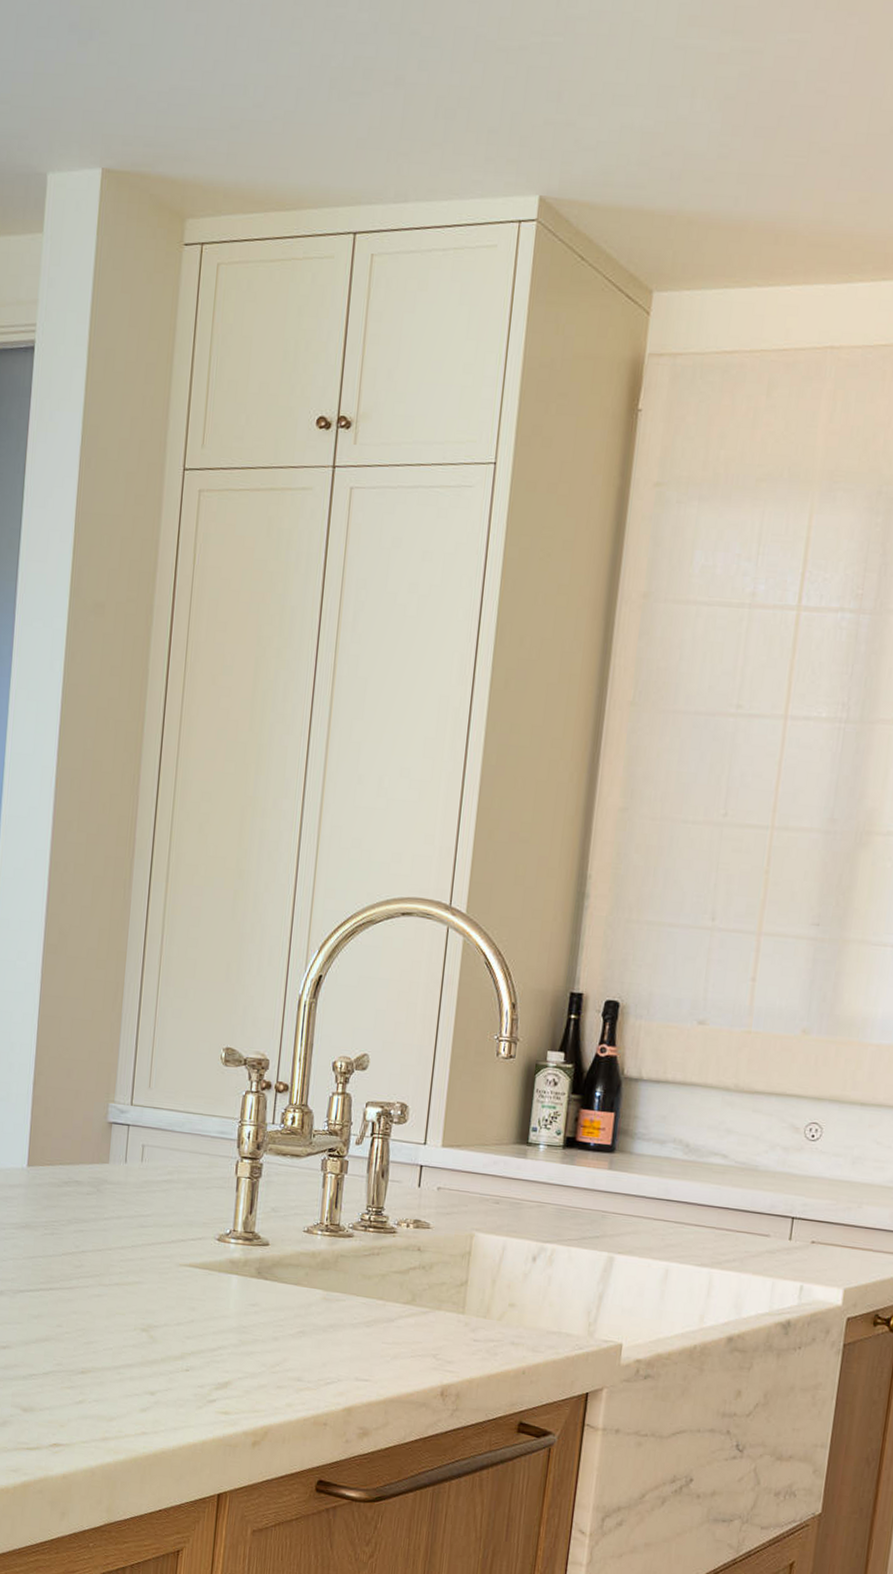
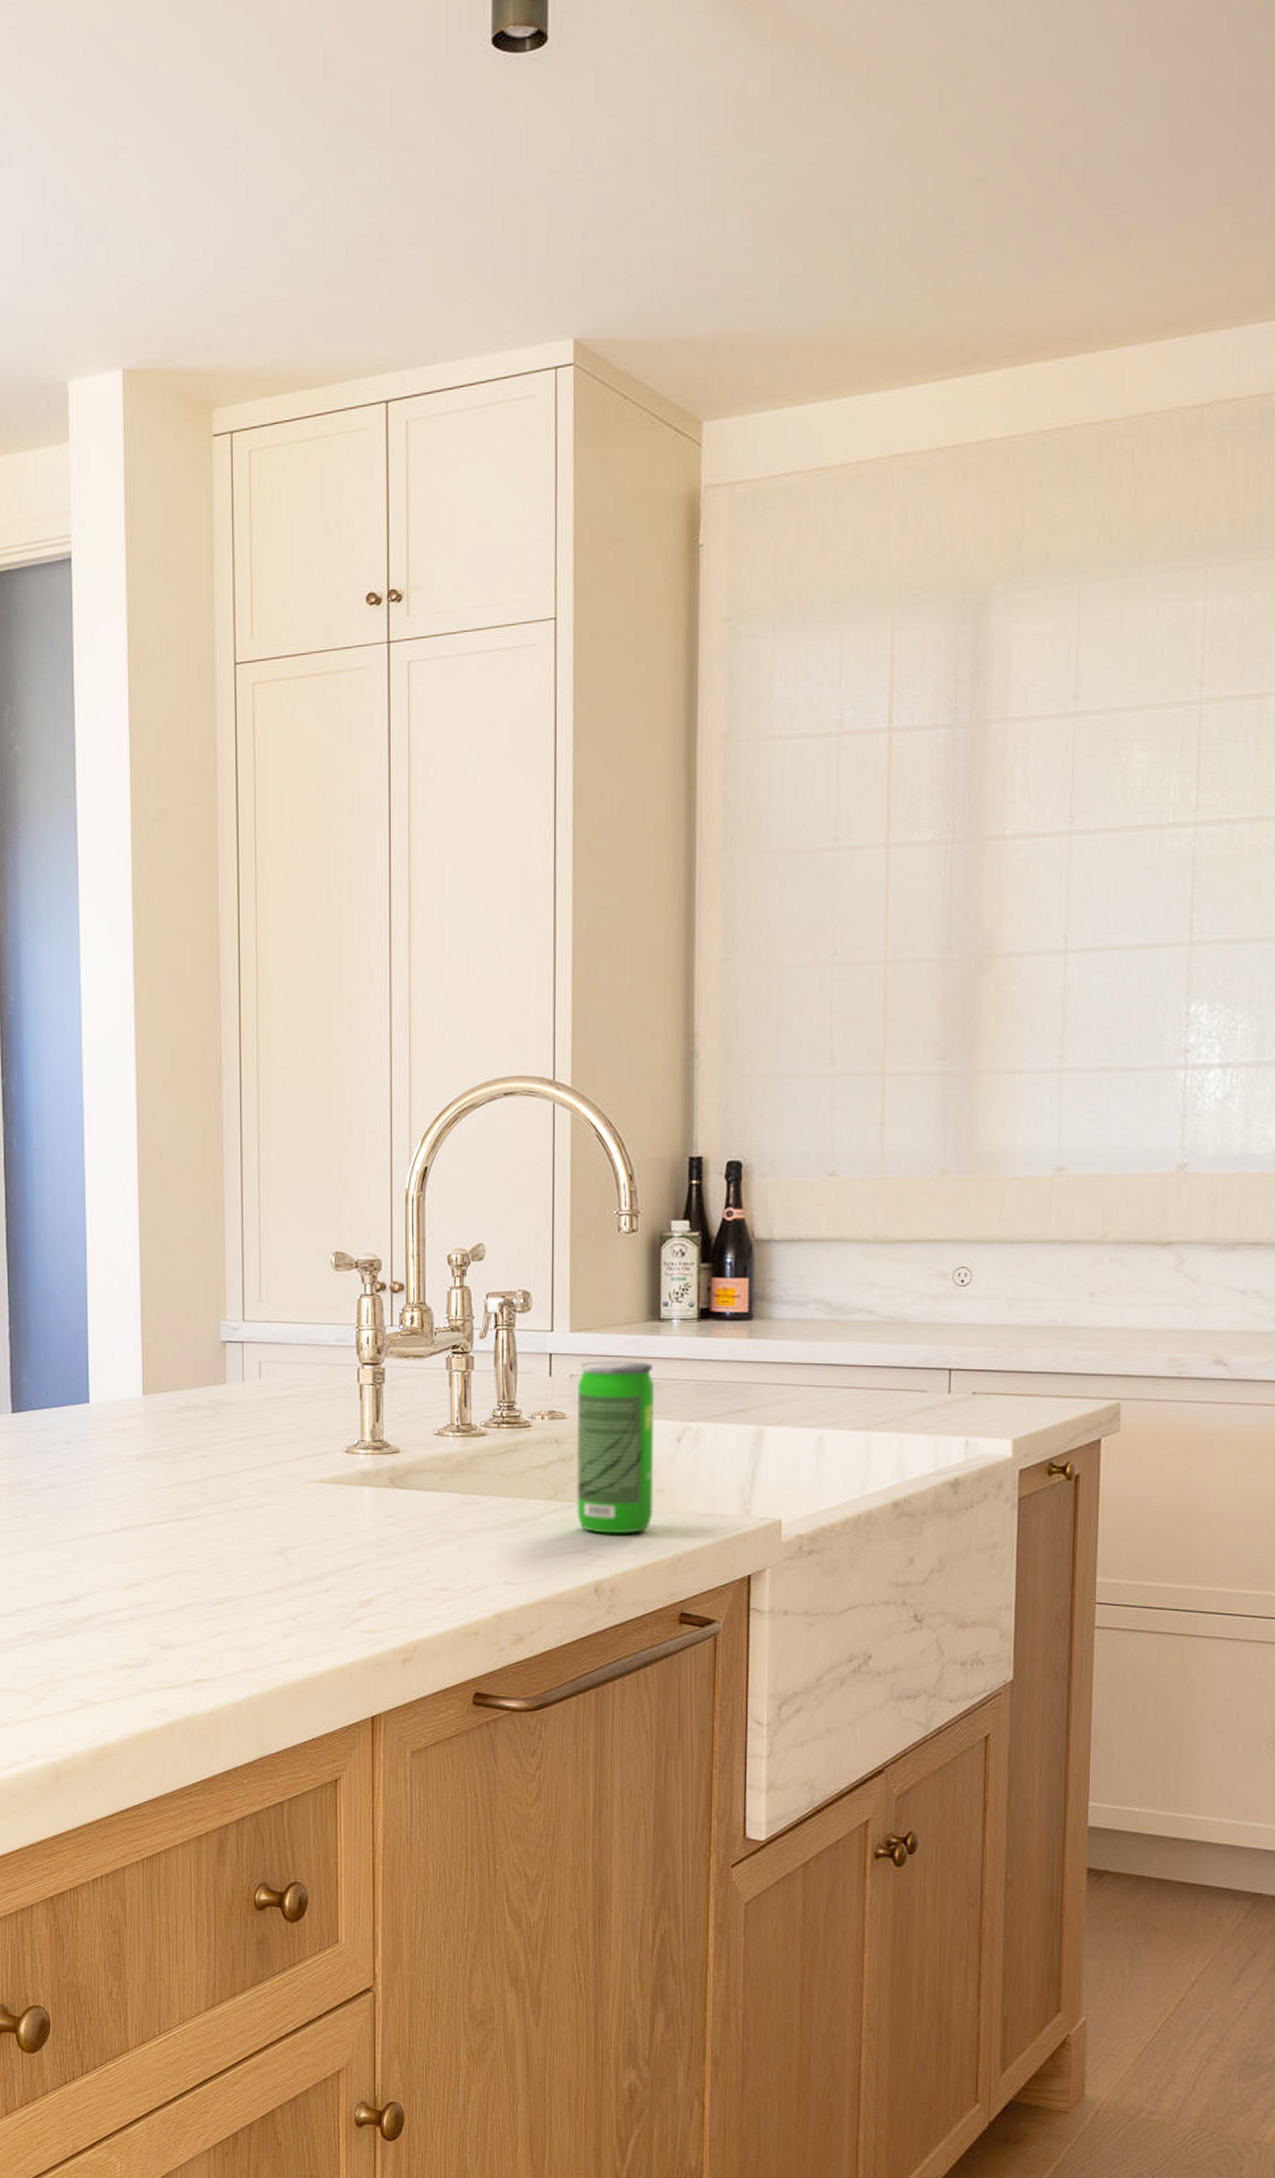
beverage can: none [431,1176,517,1343] -> present [576,1359,655,1534]

